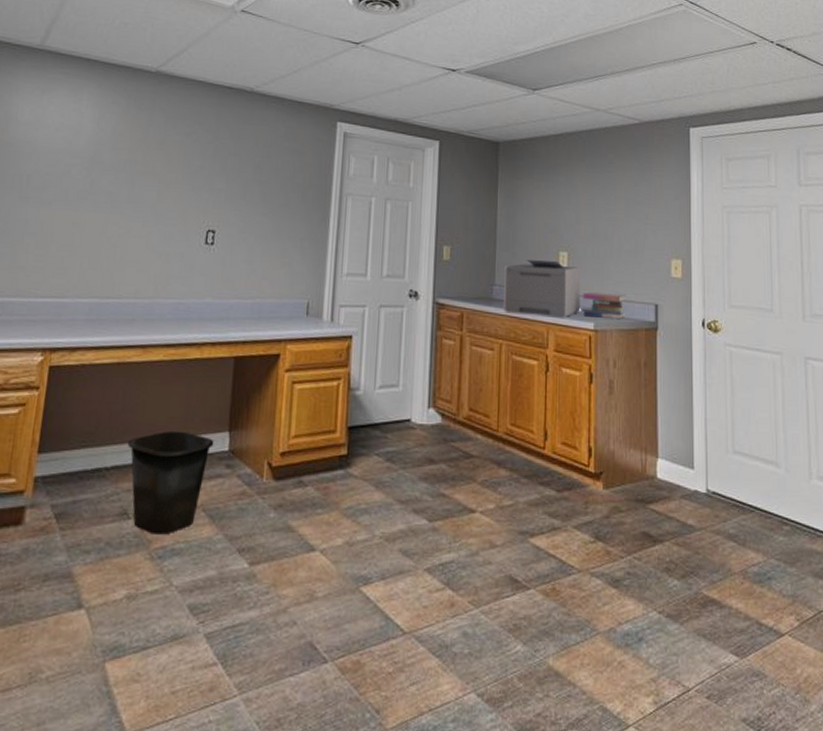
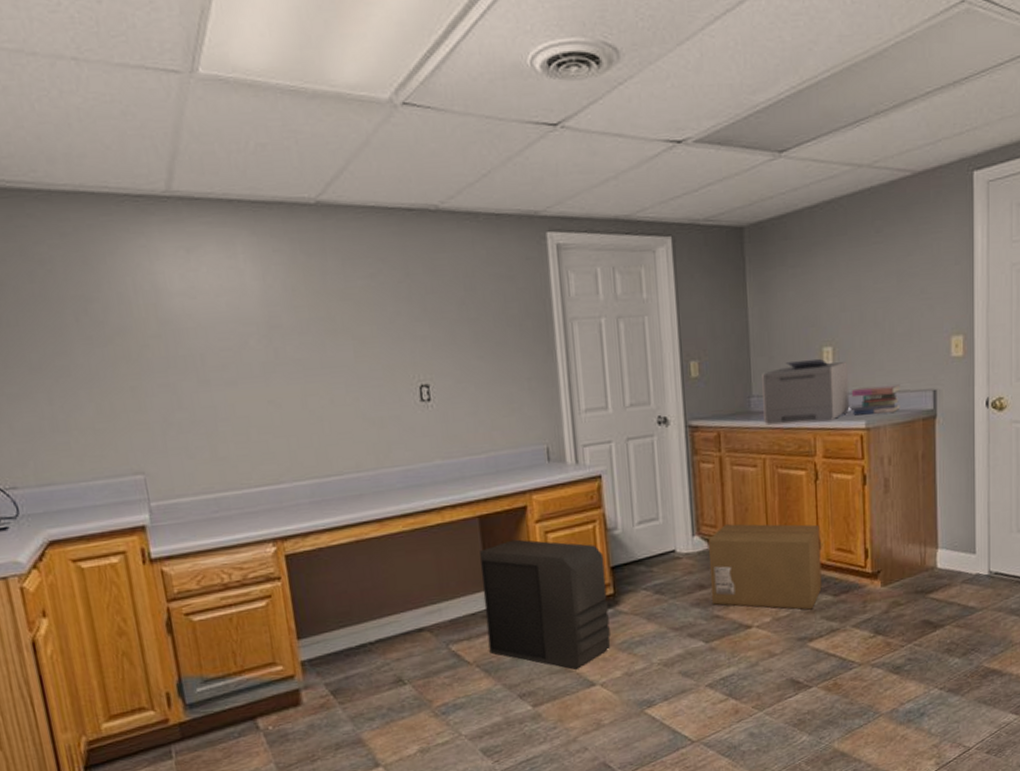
waste bin: present [128,430,214,535] -> none [387,596,475,695]
computer tower: none [218,385,343,530] -> present [480,539,610,670]
box: none [439,402,547,502] -> present [707,524,822,610]

